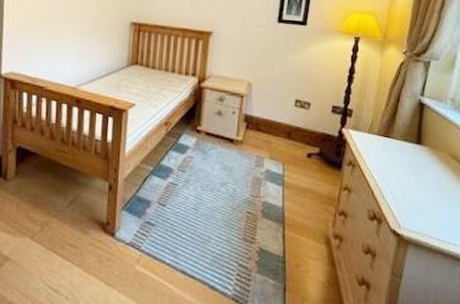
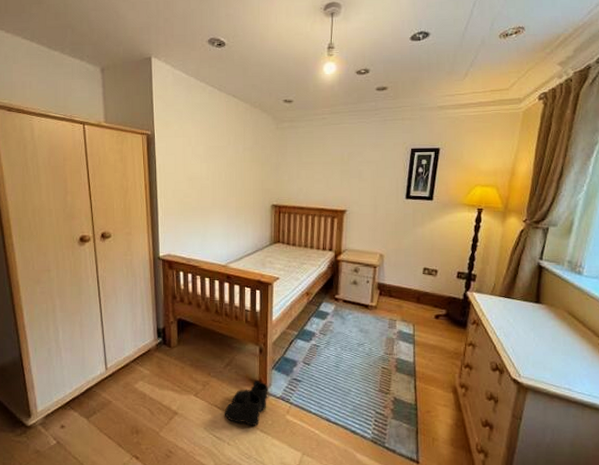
boots: none [64,222,118,278] -> present [224,380,269,427]

